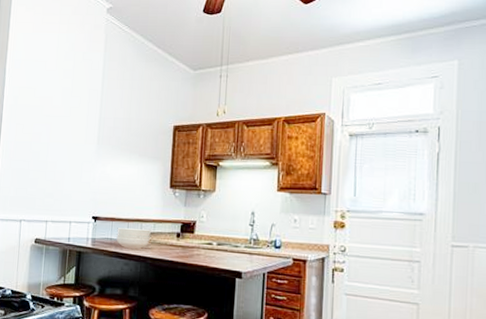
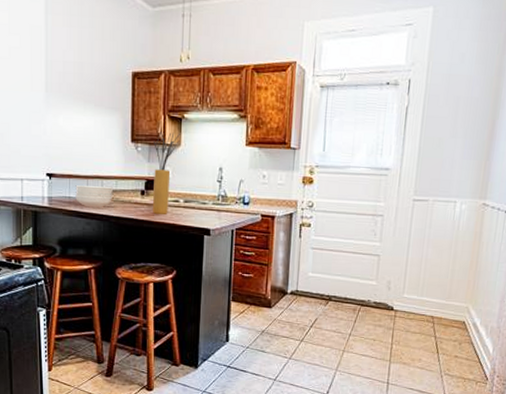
vase: none [186,178,215,258] -> present [152,131,180,216]

